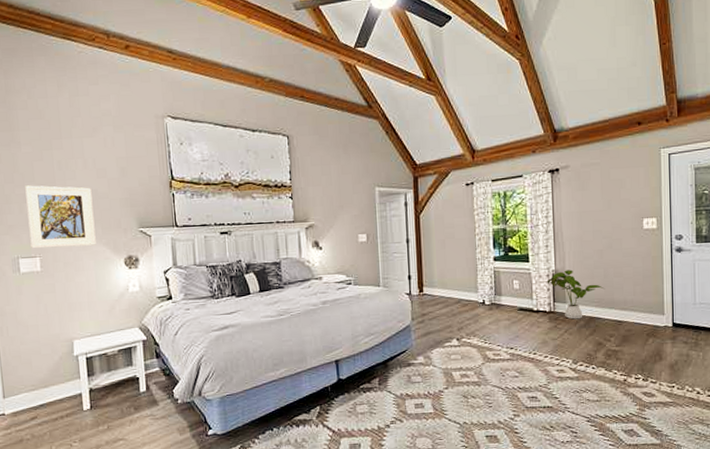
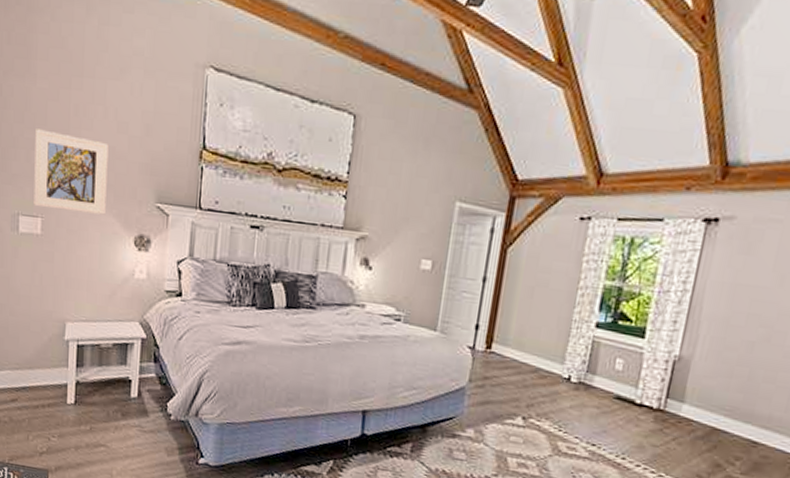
house plant: present [547,270,605,320] -> none [663,359,745,428]

